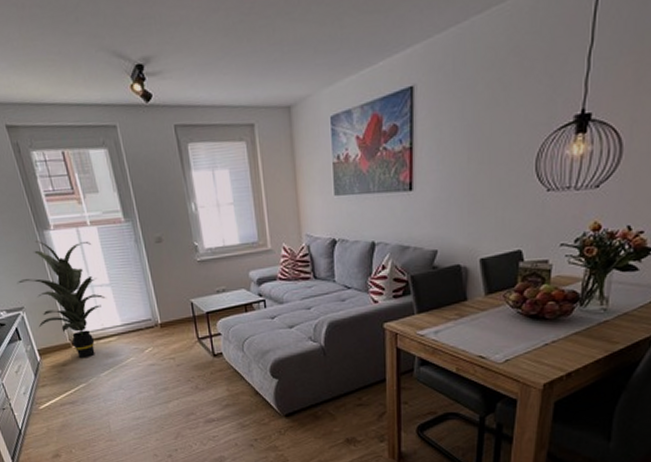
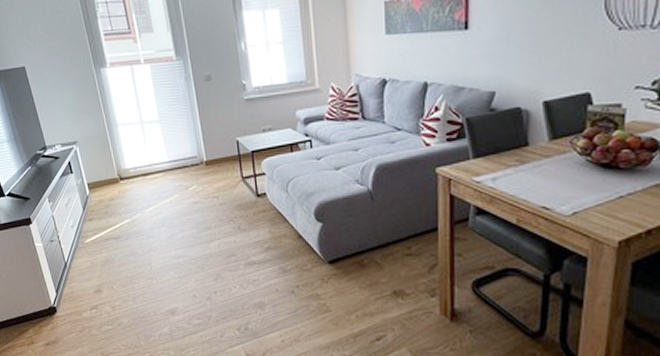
indoor plant: present [17,241,106,359] -> none [73,78,155,194]

